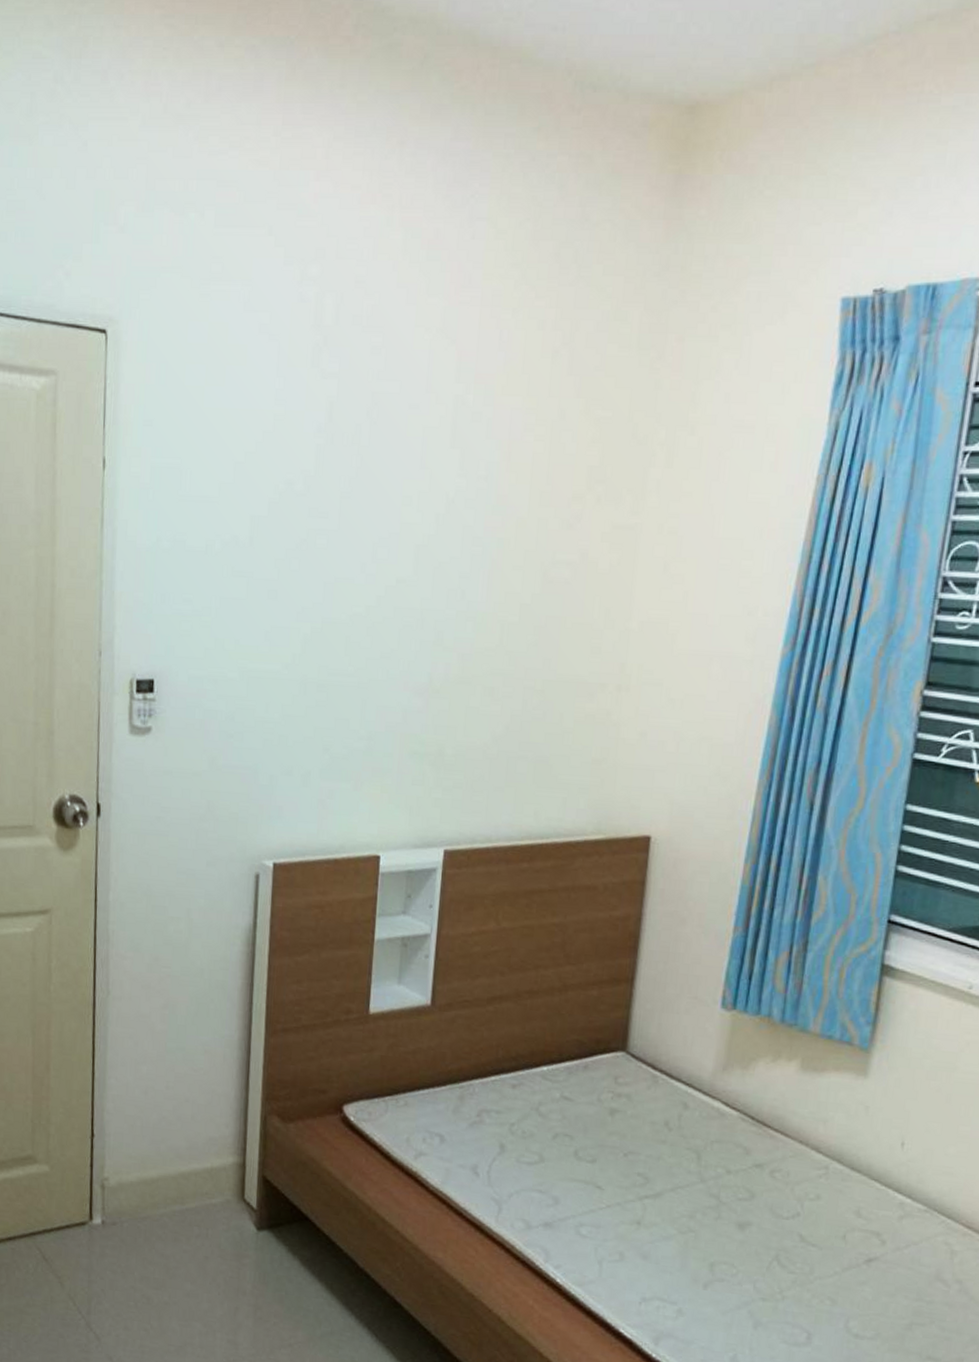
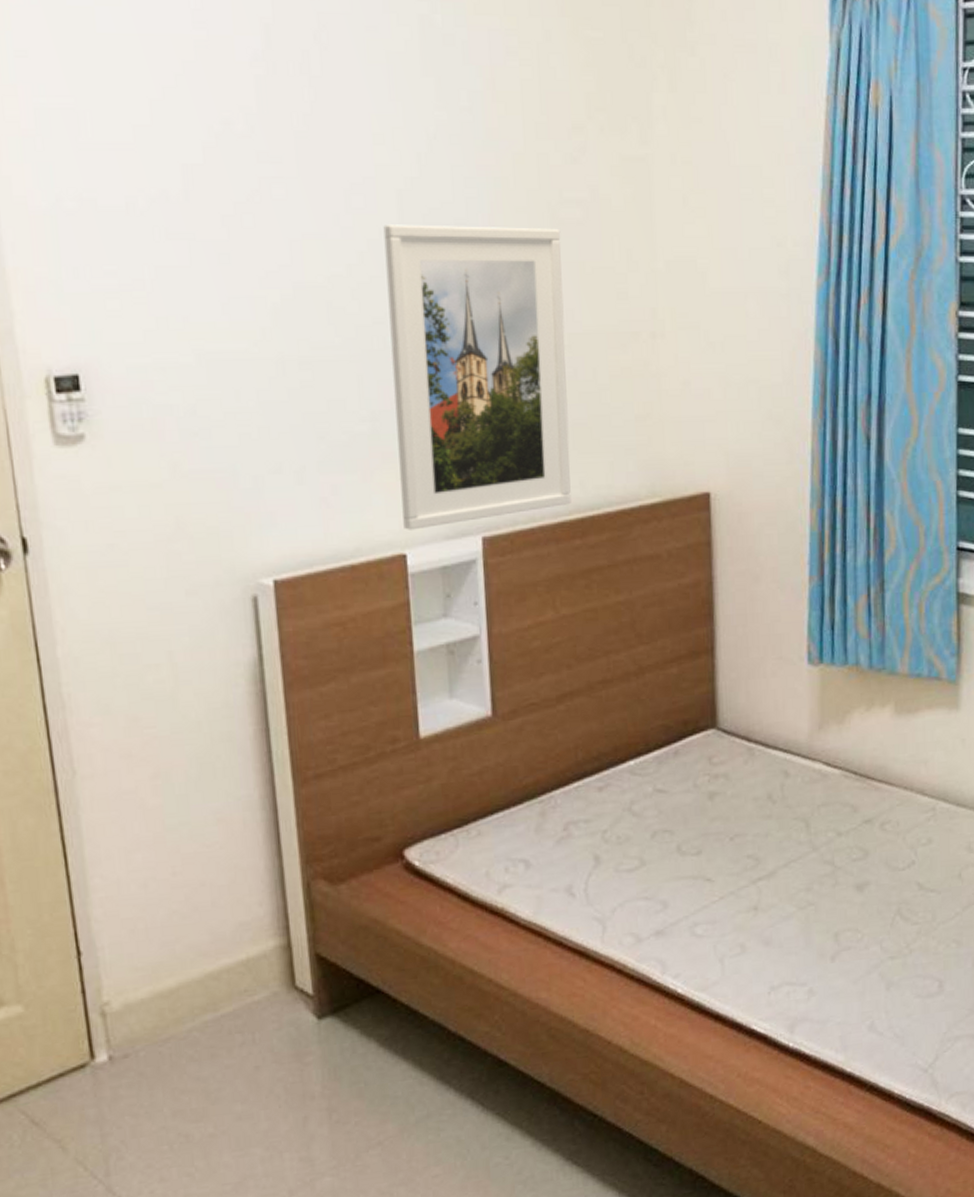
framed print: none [381,574,549,836] -> present [383,224,571,530]

